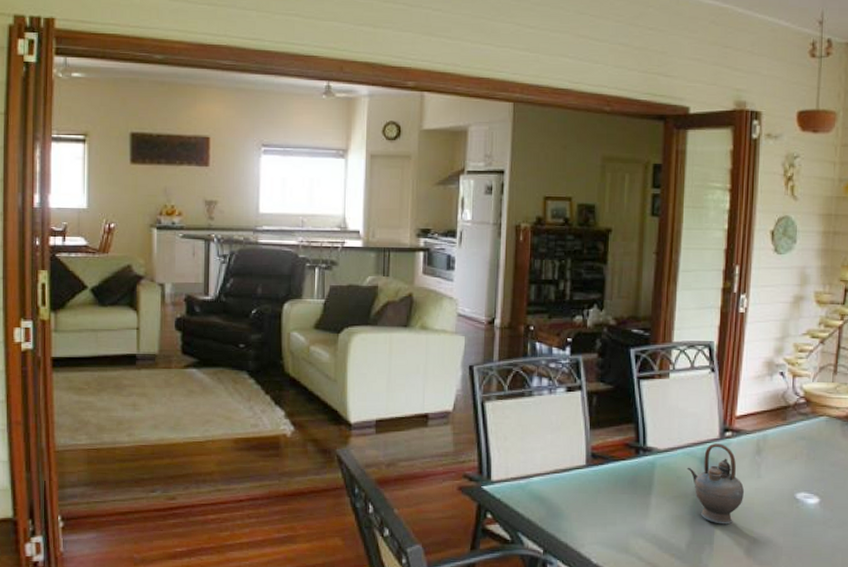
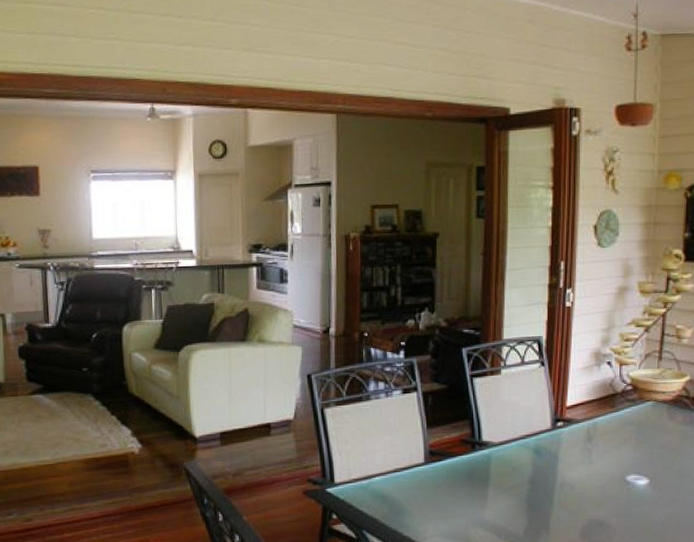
teapot: present [687,443,745,525] -> none [521,433,578,510]

